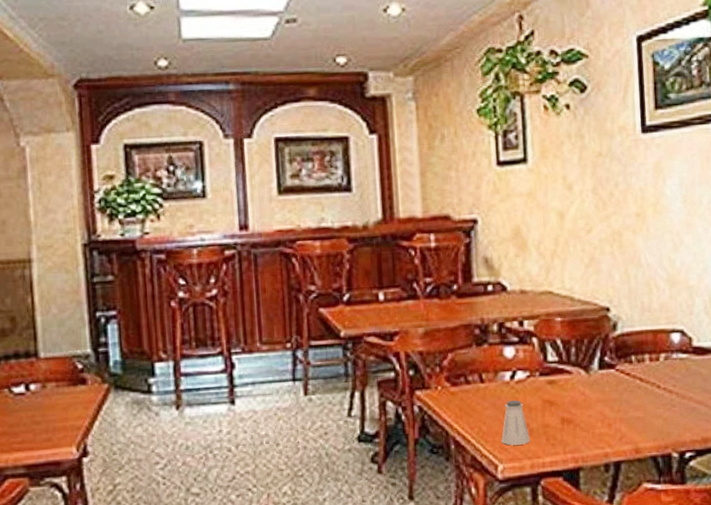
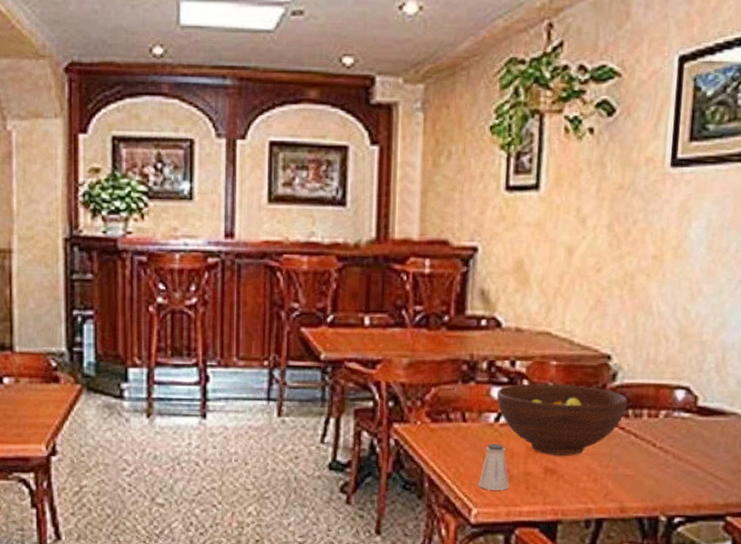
fruit bowl: none [509,338,630,406] -> present [496,383,628,456]

